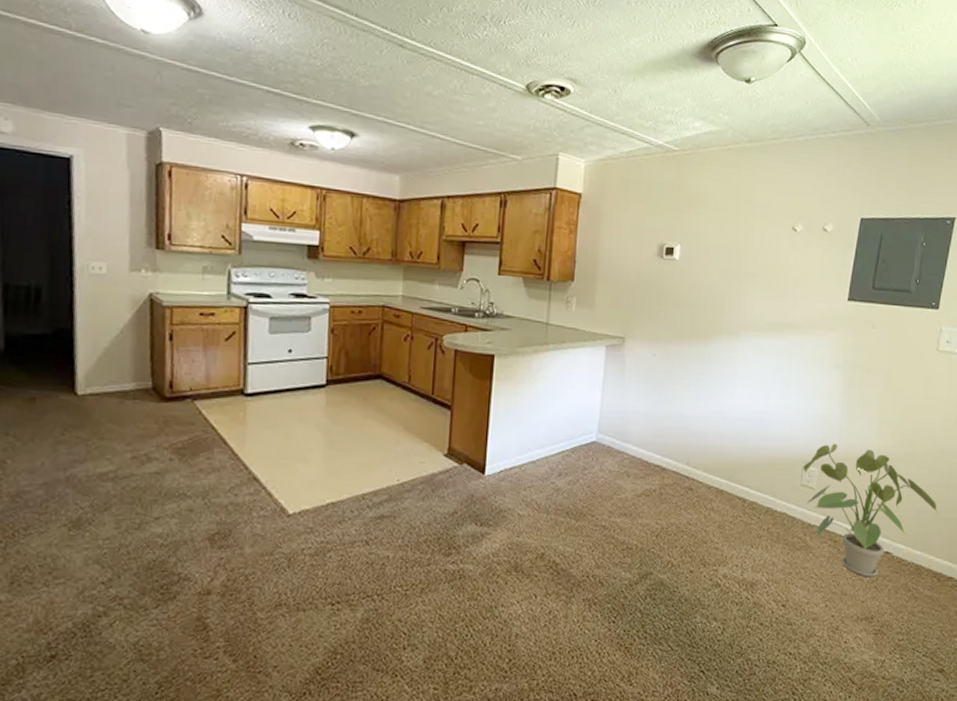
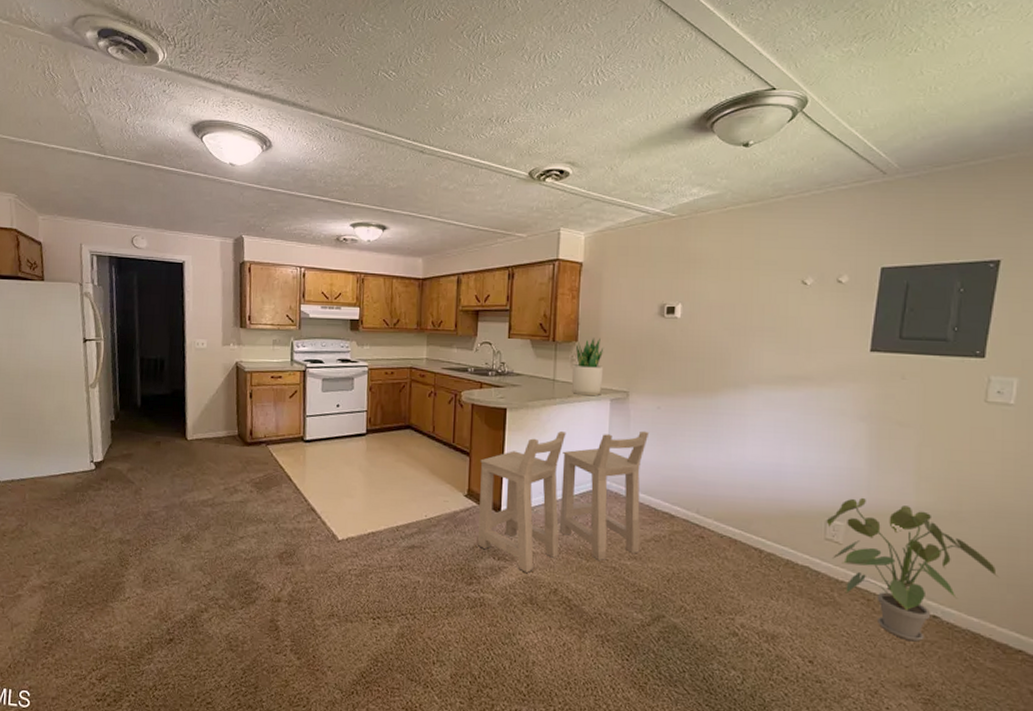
bar stool: none [458,379,644,539] -> present [478,430,650,574]
planter: none [566,278,601,342] -> present [571,338,604,397]

